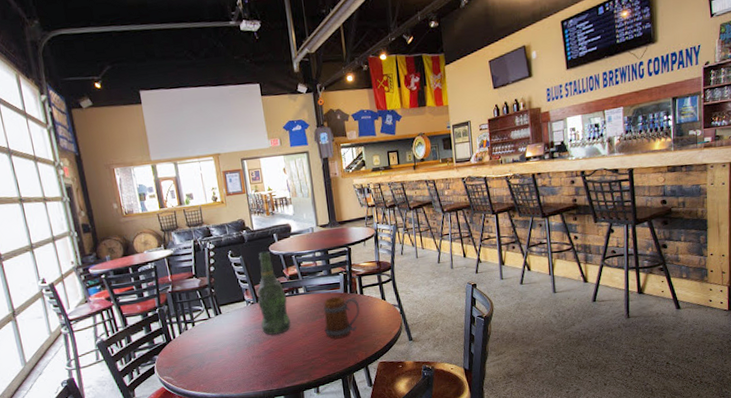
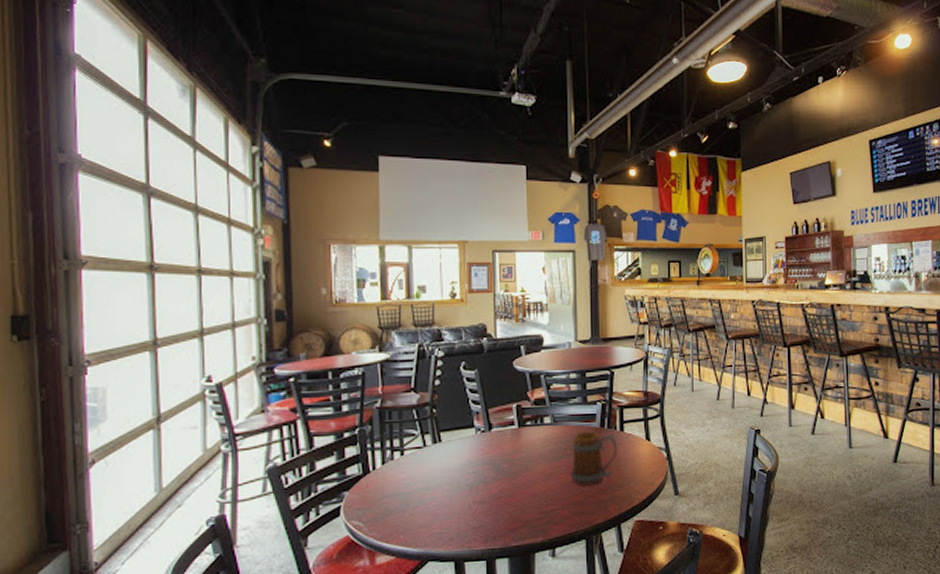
beer bottle: present [257,251,291,335] -> none [490,366,529,474]

